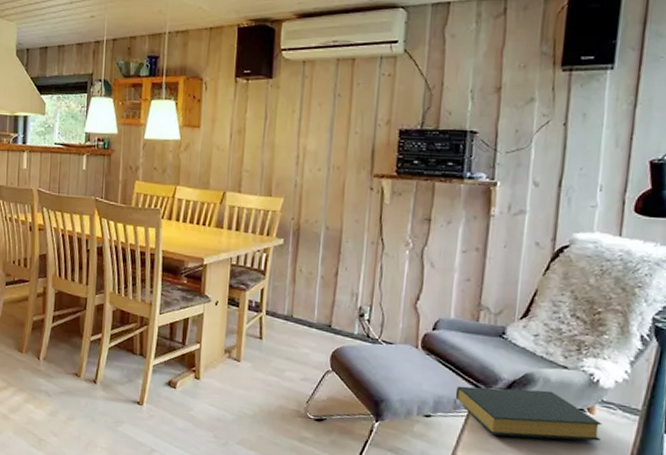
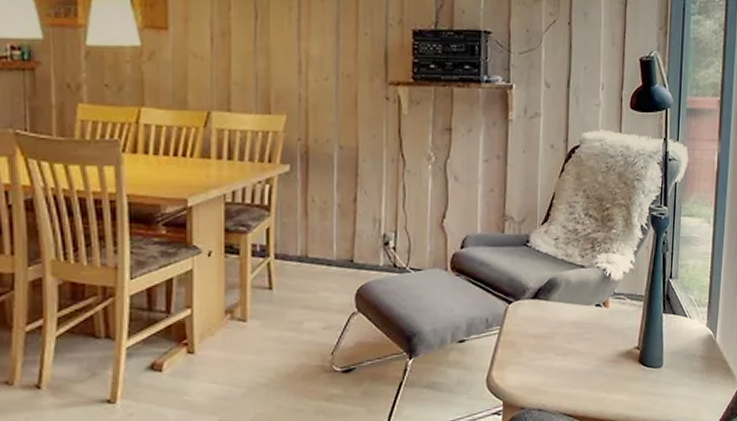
hardback book: present [455,386,603,442] -> none [487,292,616,348]

